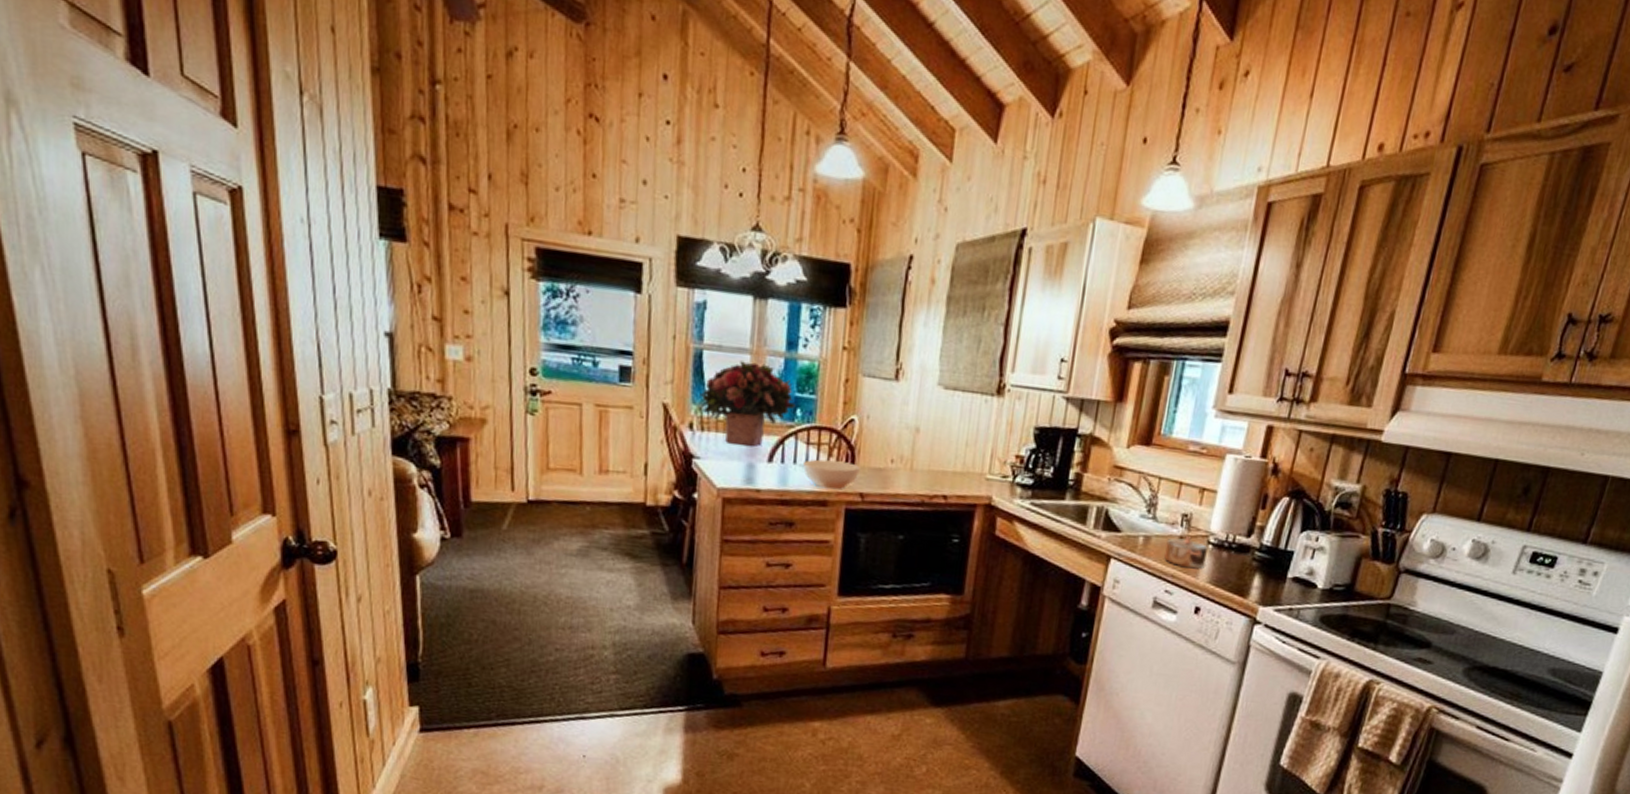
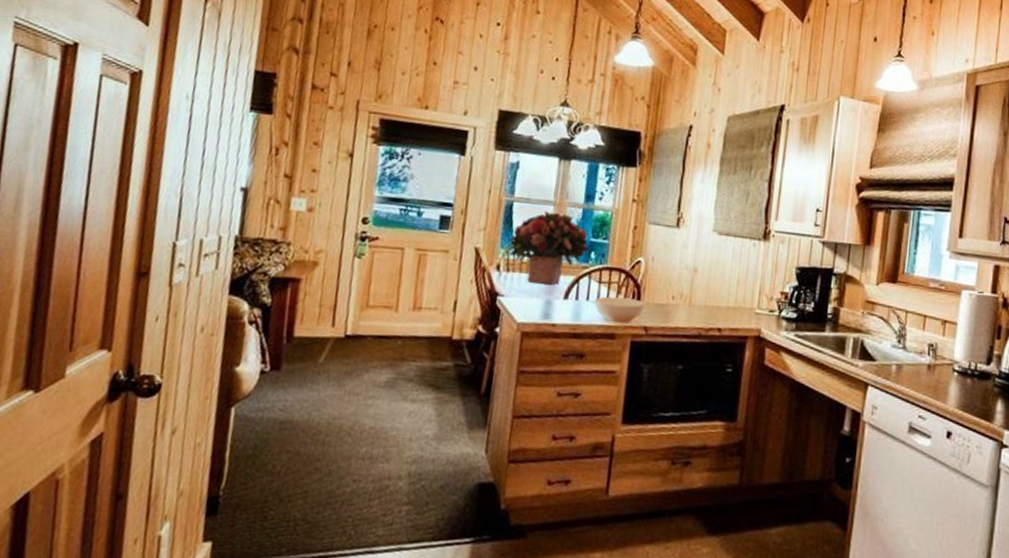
cooking pot: present [1164,536,1209,569] -> none [916,364,954,395]

